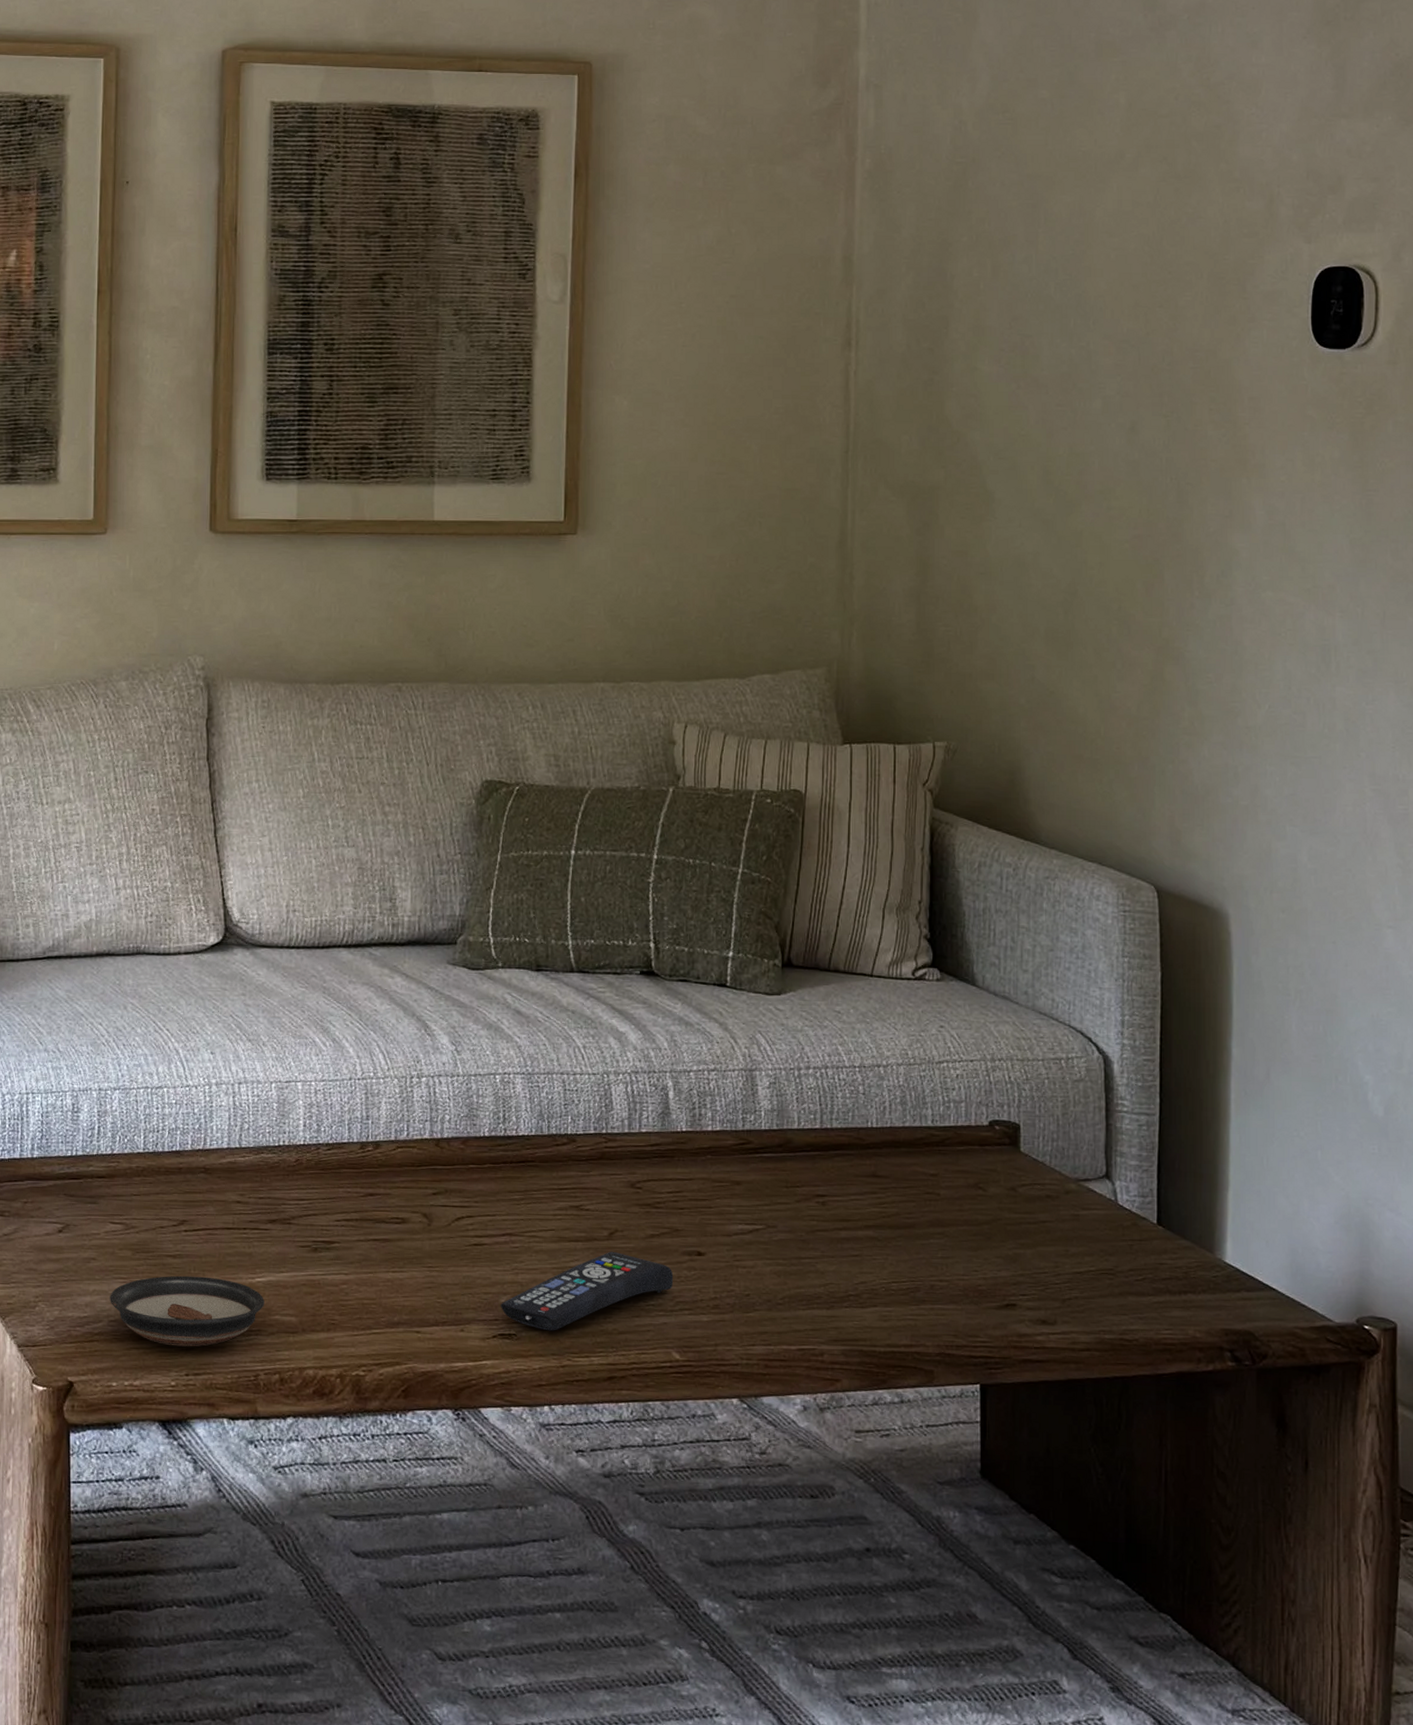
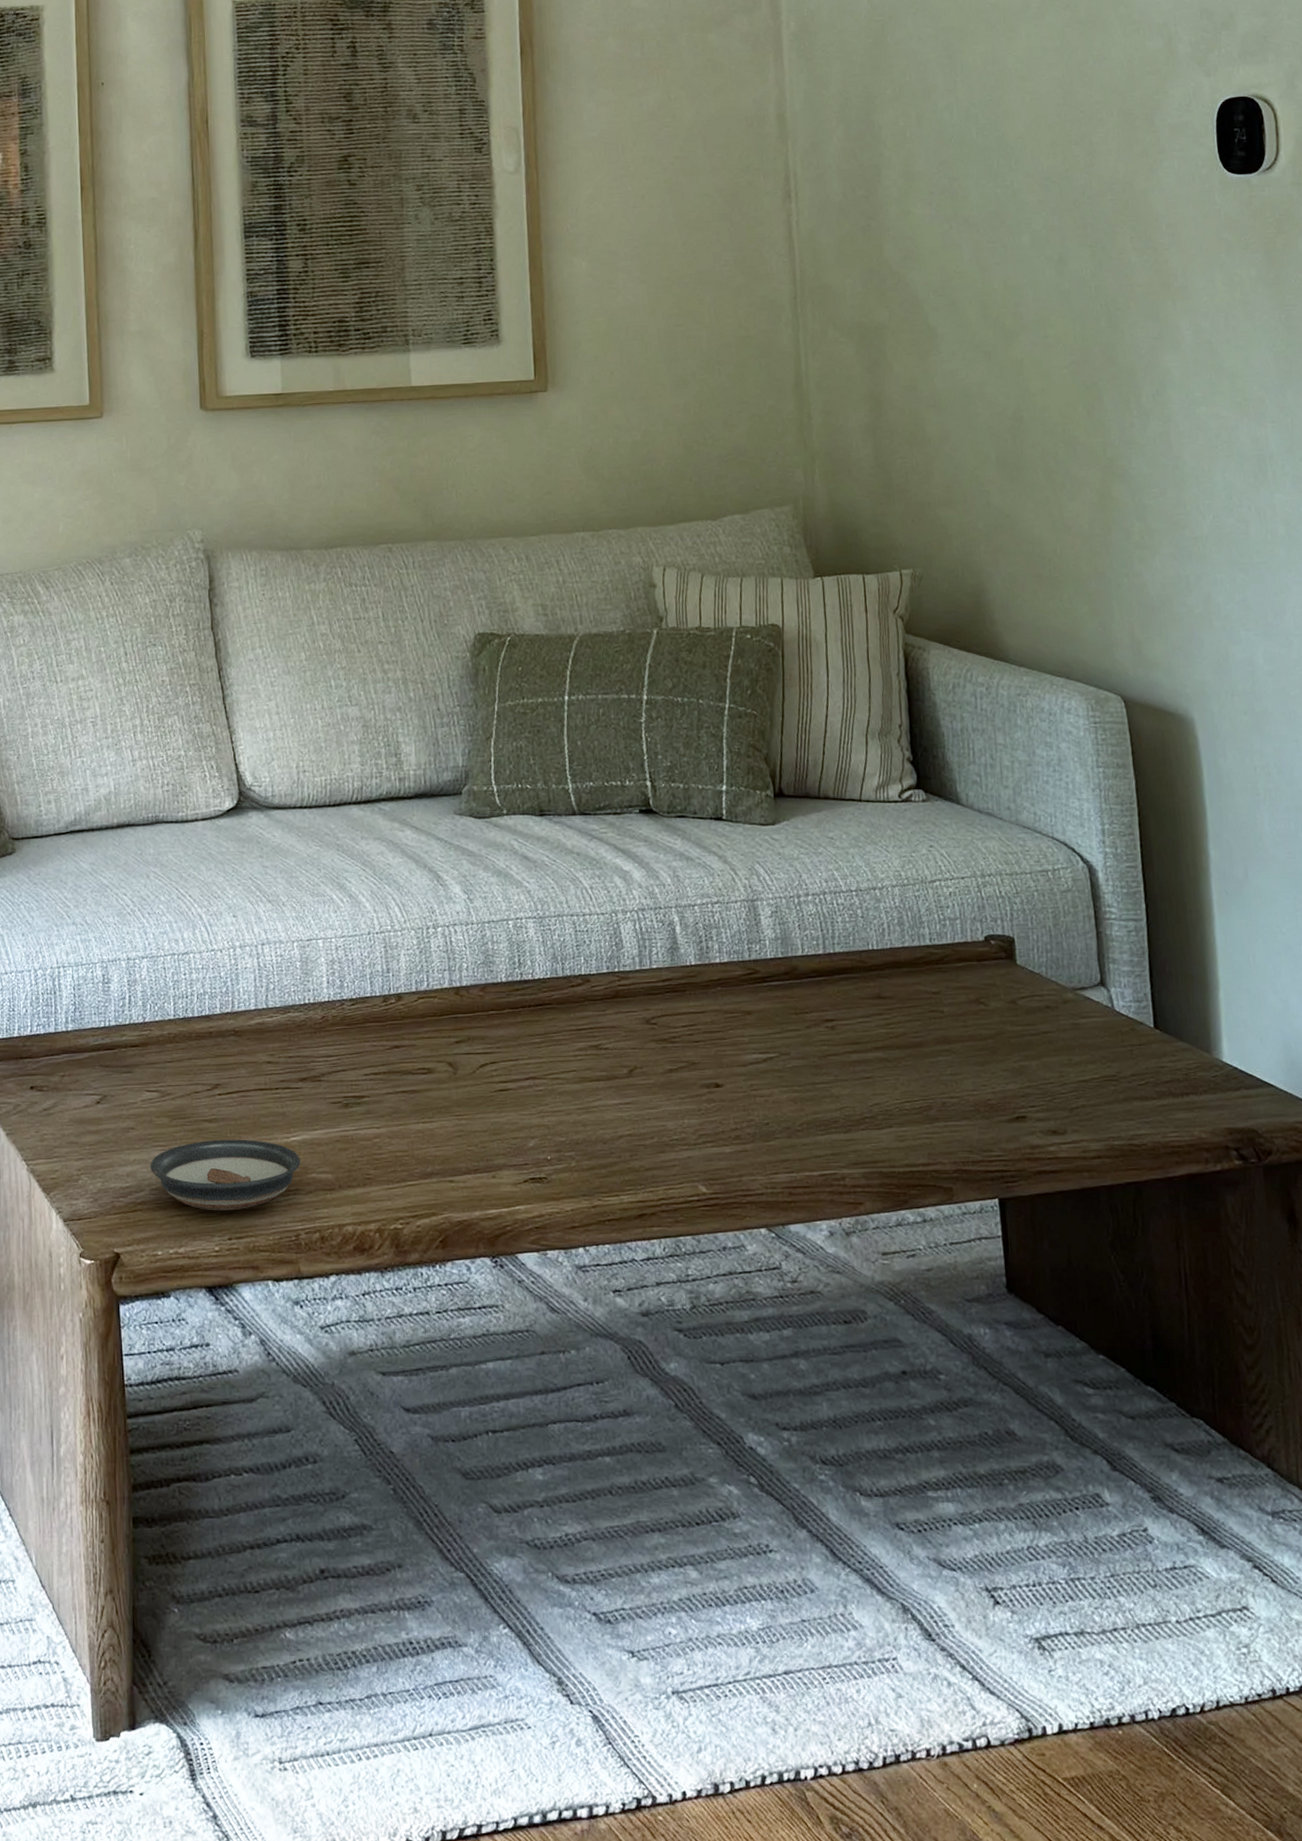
remote control: present [501,1251,674,1331] -> none [529,1088,695,1172]

